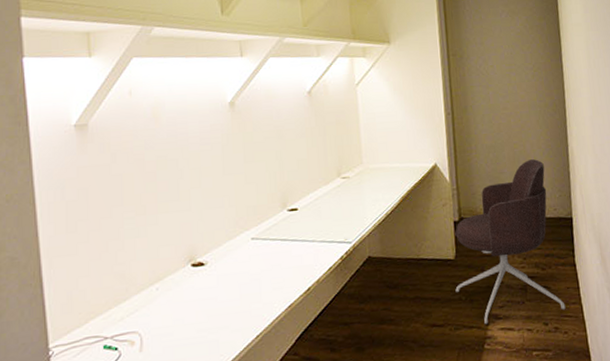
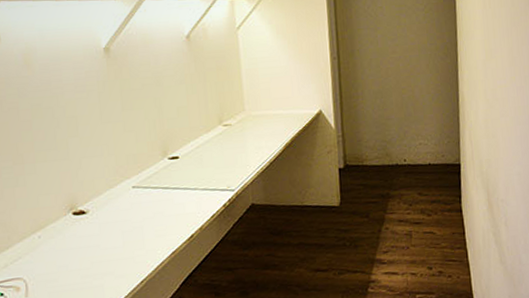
office chair: present [455,159,566,325] -> none [339,105,451,269]

